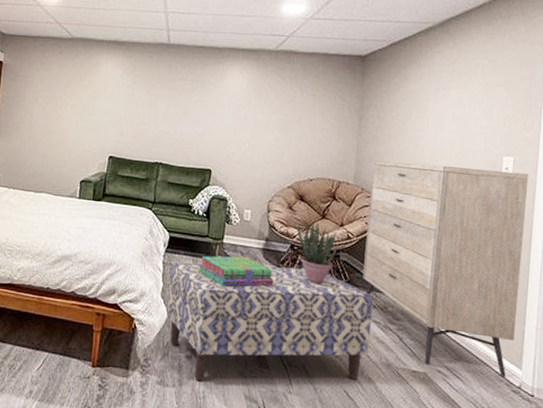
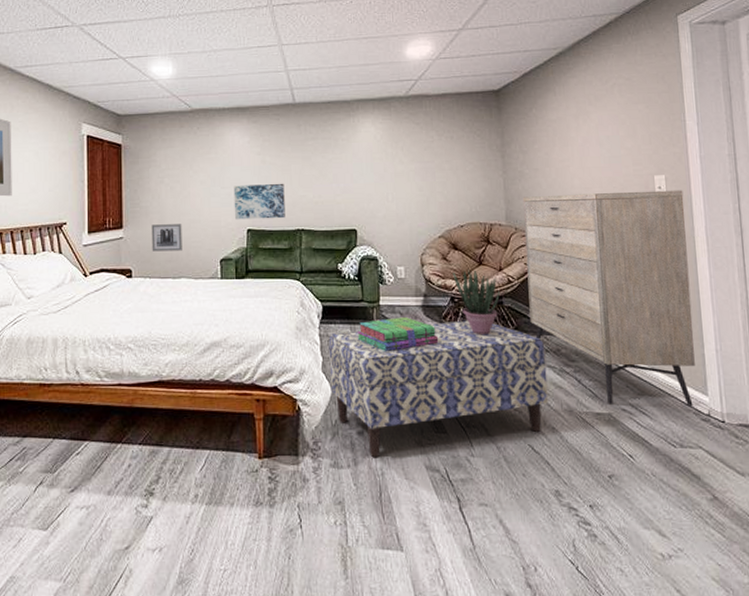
wall art: none [18,140,49,168] -> present [151,224,182,252]
wall art: none [98,114,149,151] -> present [233,183,285,220]

